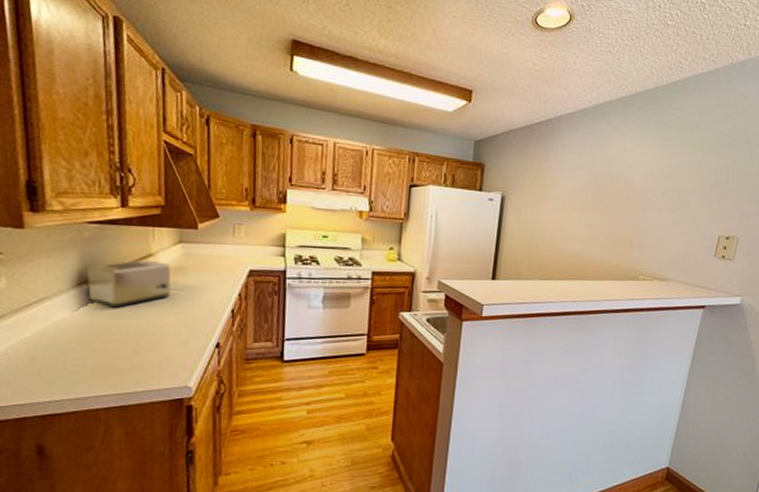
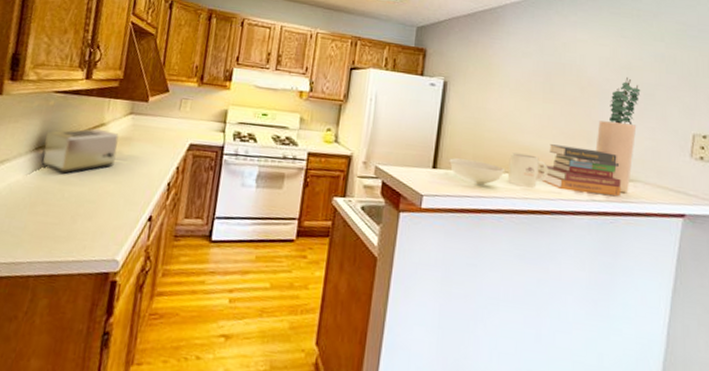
bowl: none [507,269,557,293] -> present [449,158,504,186]
mug: none [560,261,595,292] -> present [508,152,548,188]
books: none [585,251,656,295] -> present [537,144,622,197]
vase: none [636,185,679,291] -> present [595,76,641,194]

